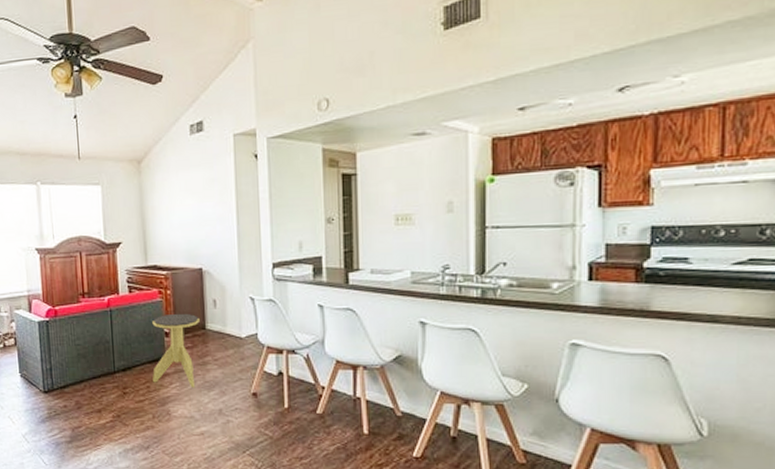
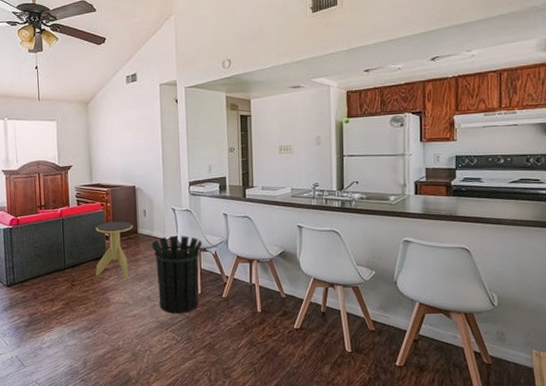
waste bin: none [224,333,291,433] -> present [152,236,203,314]

